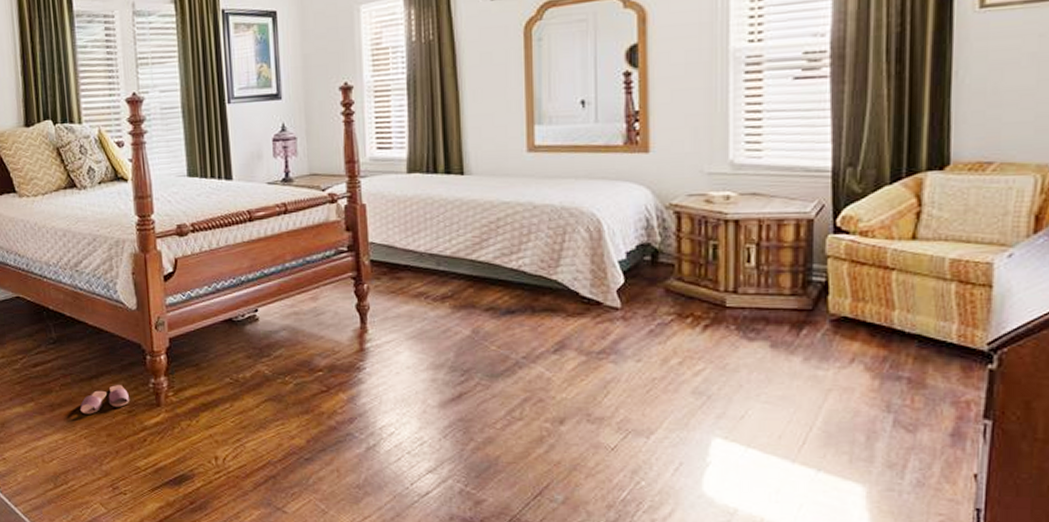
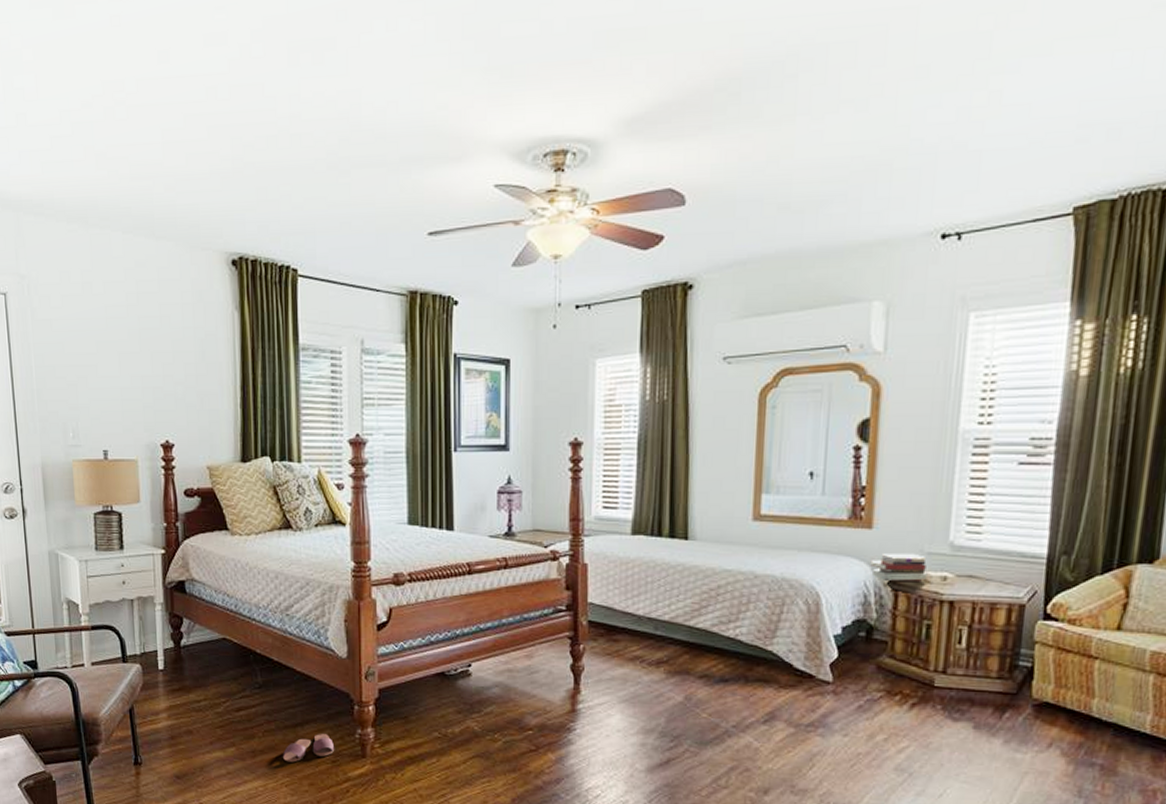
books: none [650,174,709,204] -> present [870,553,927,583]

